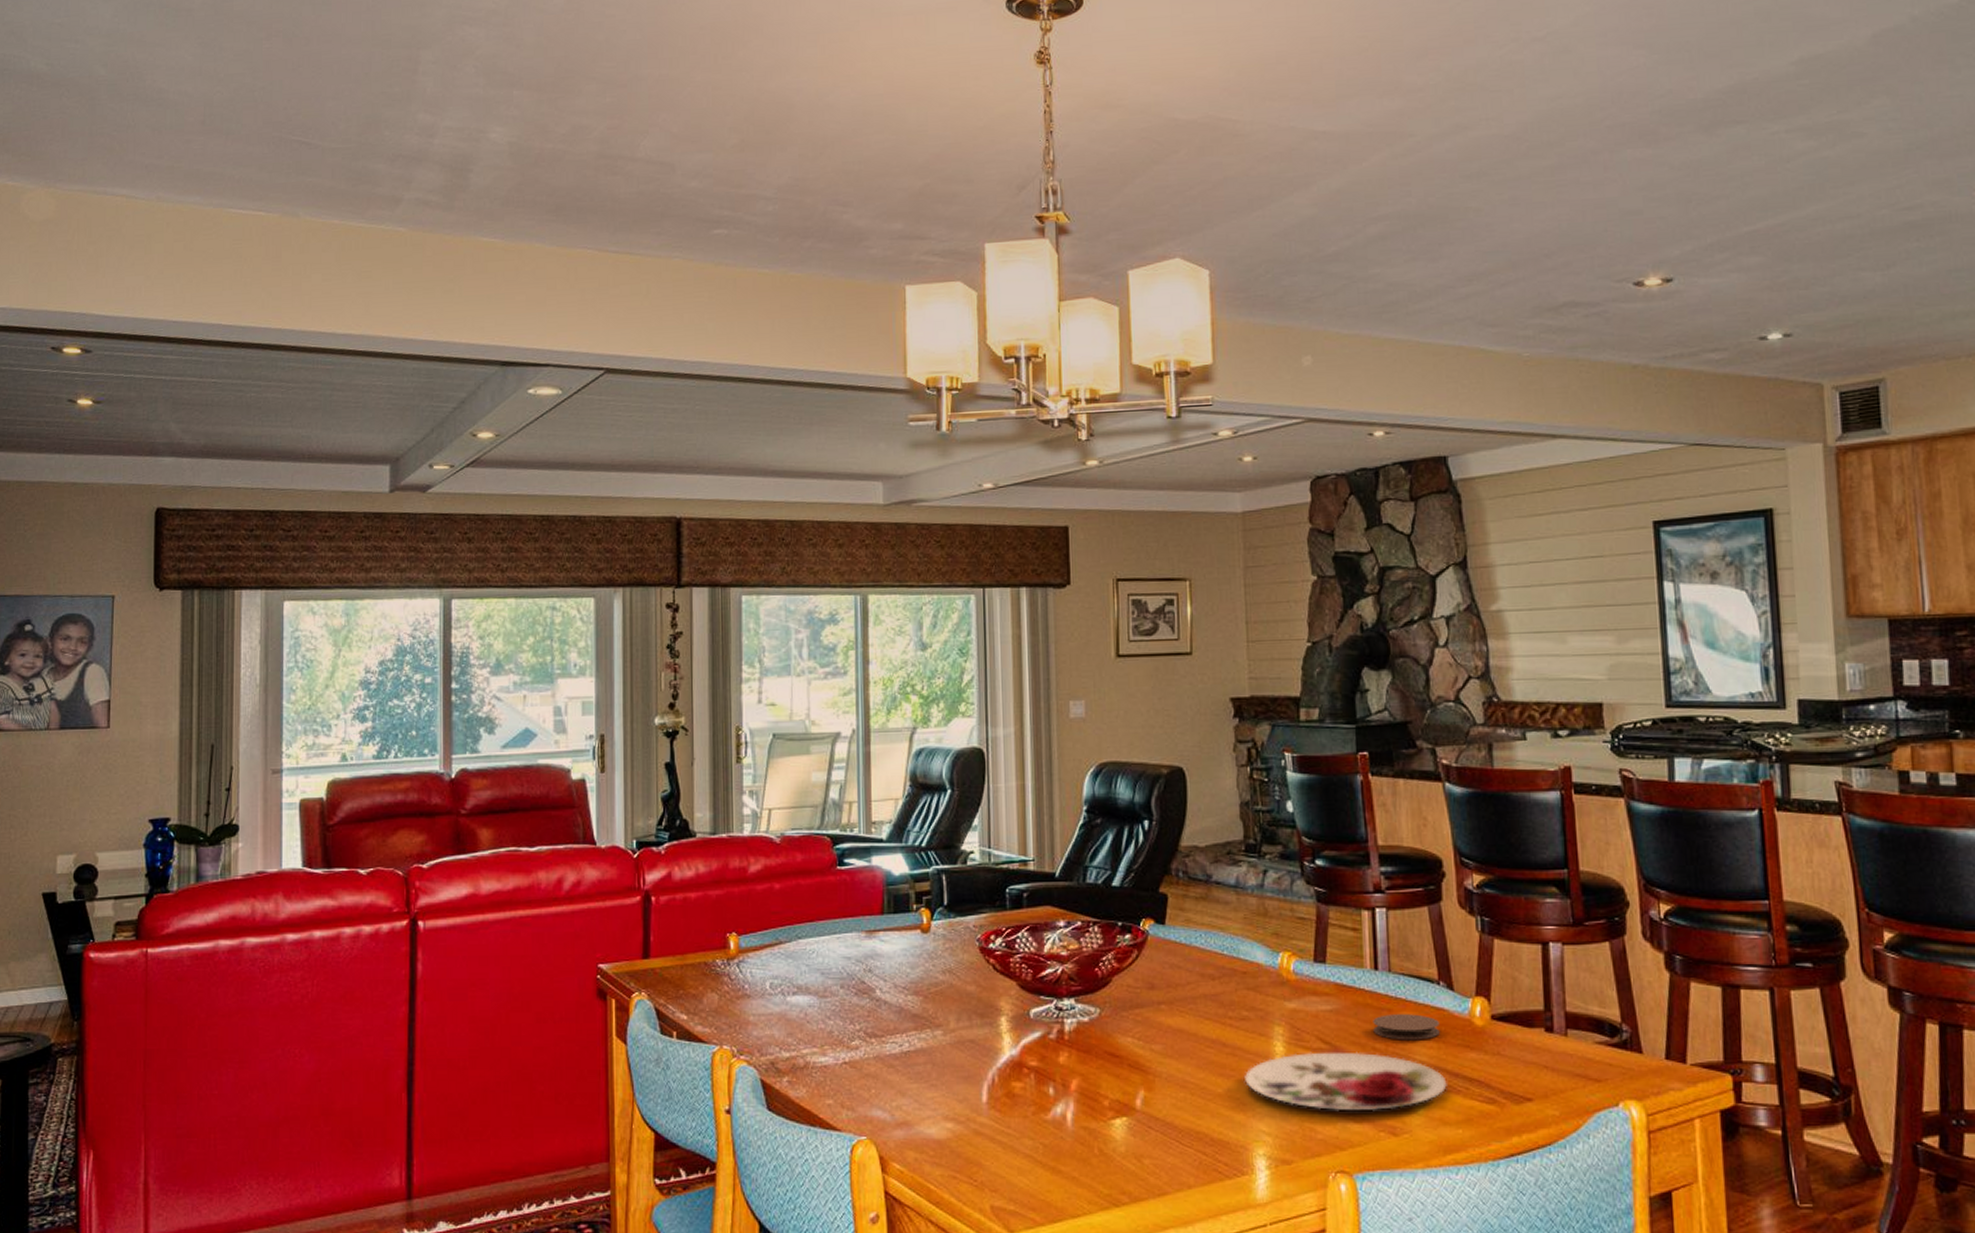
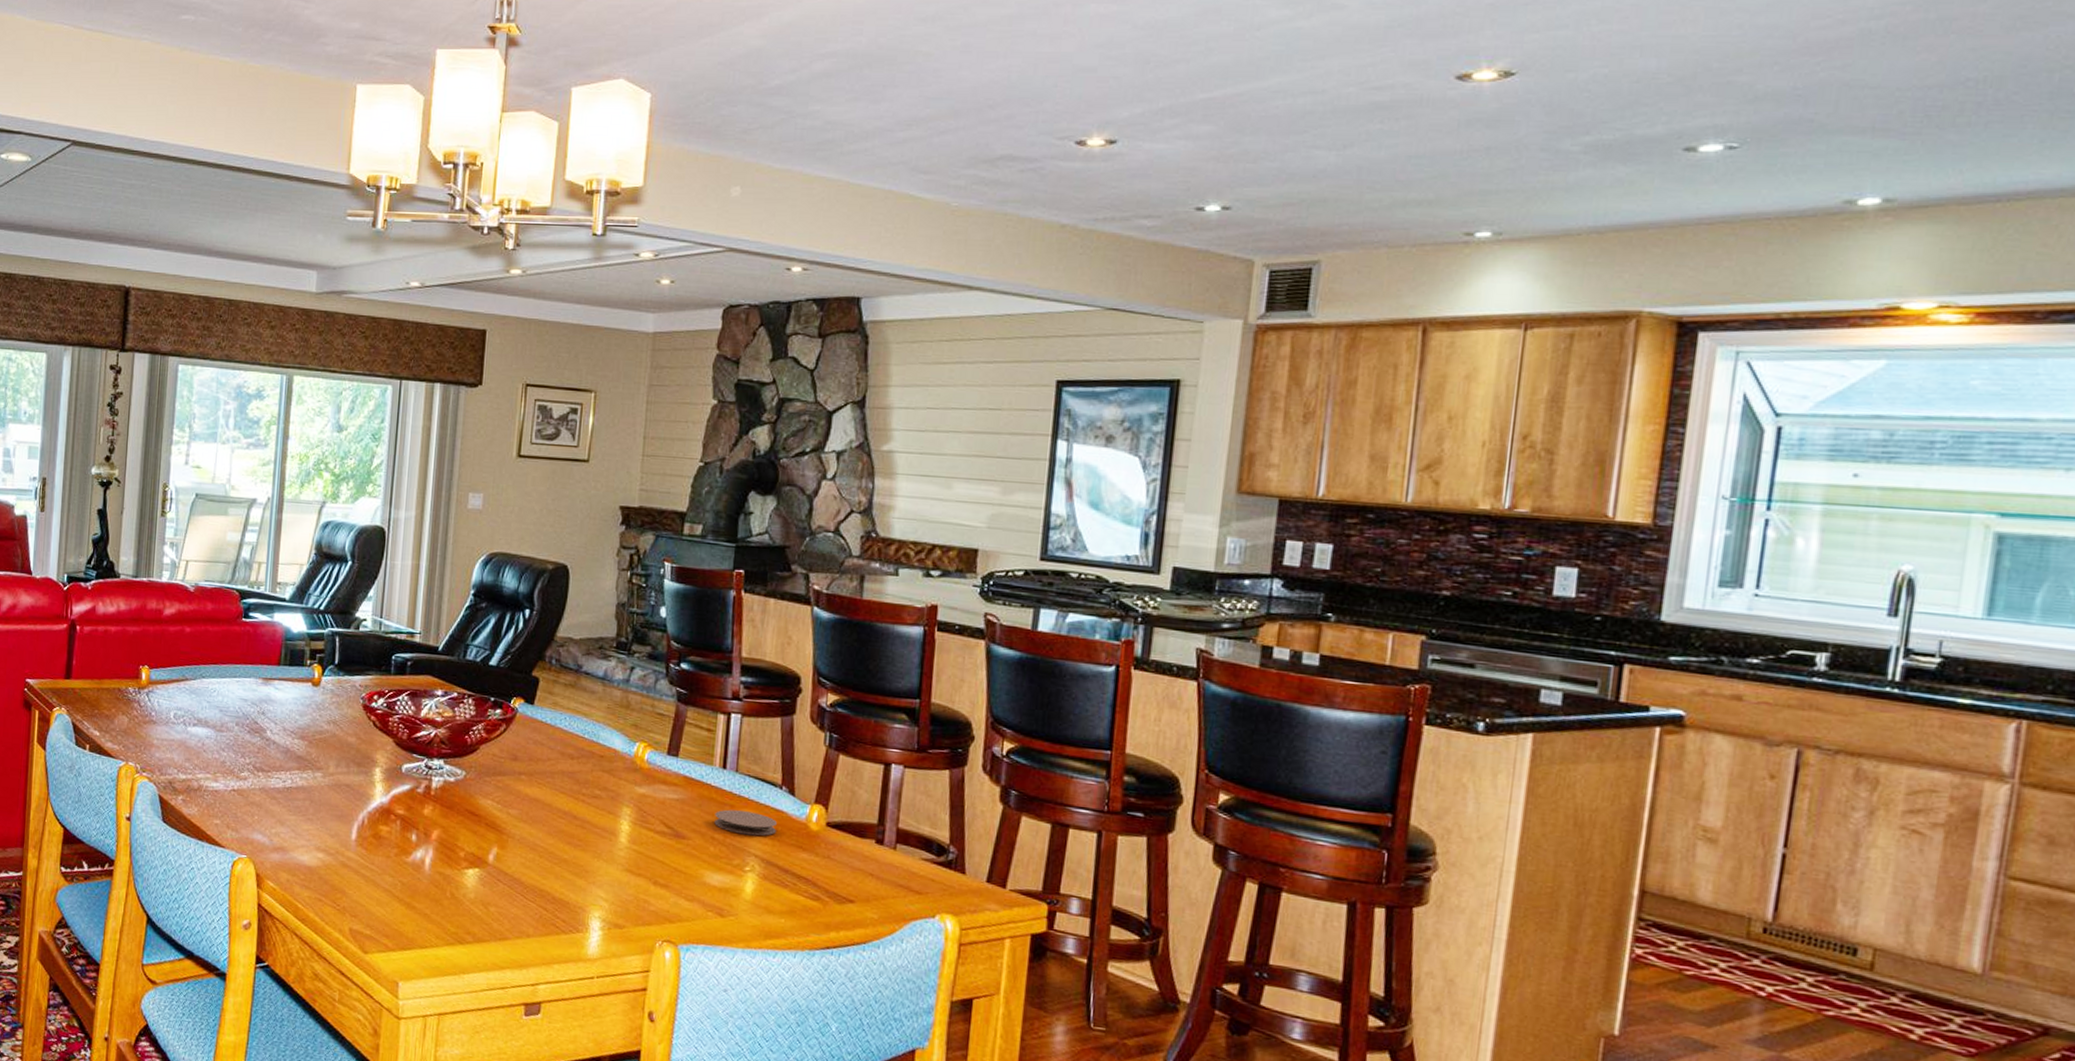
plate: present [1245,1051,1447,1111] -> none [590,833,777,893]

